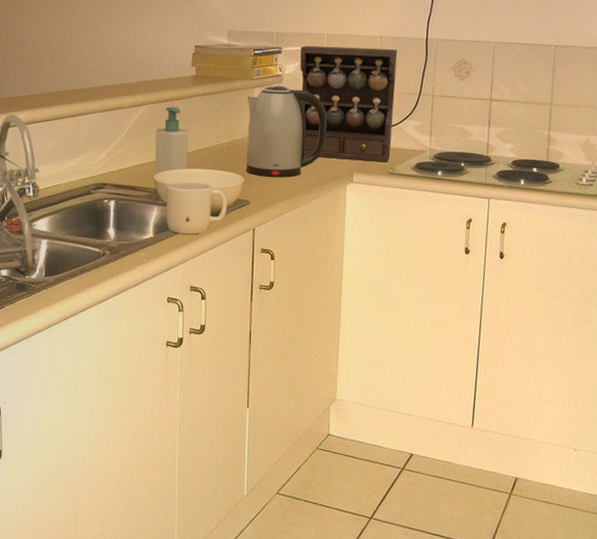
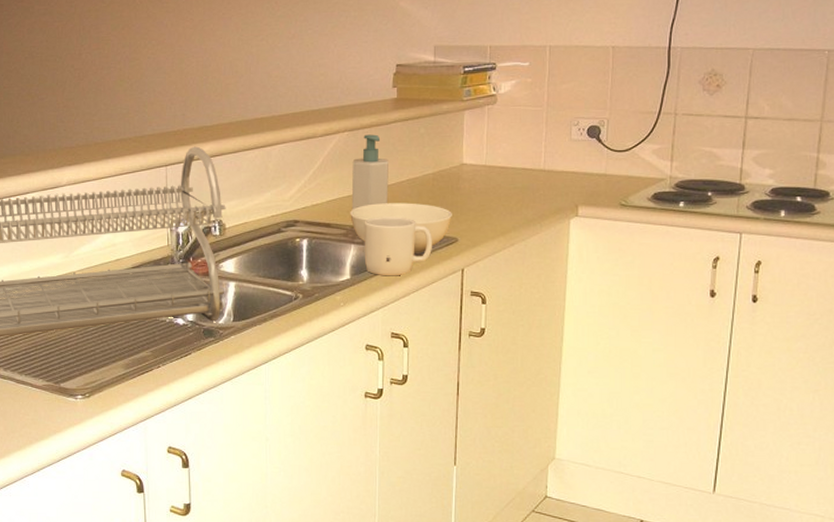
kettle: present [245,85,327,178] -> none [453,106,548,212]
spice rack: present [300,45,398,162] -> none [517,59,634,193]

